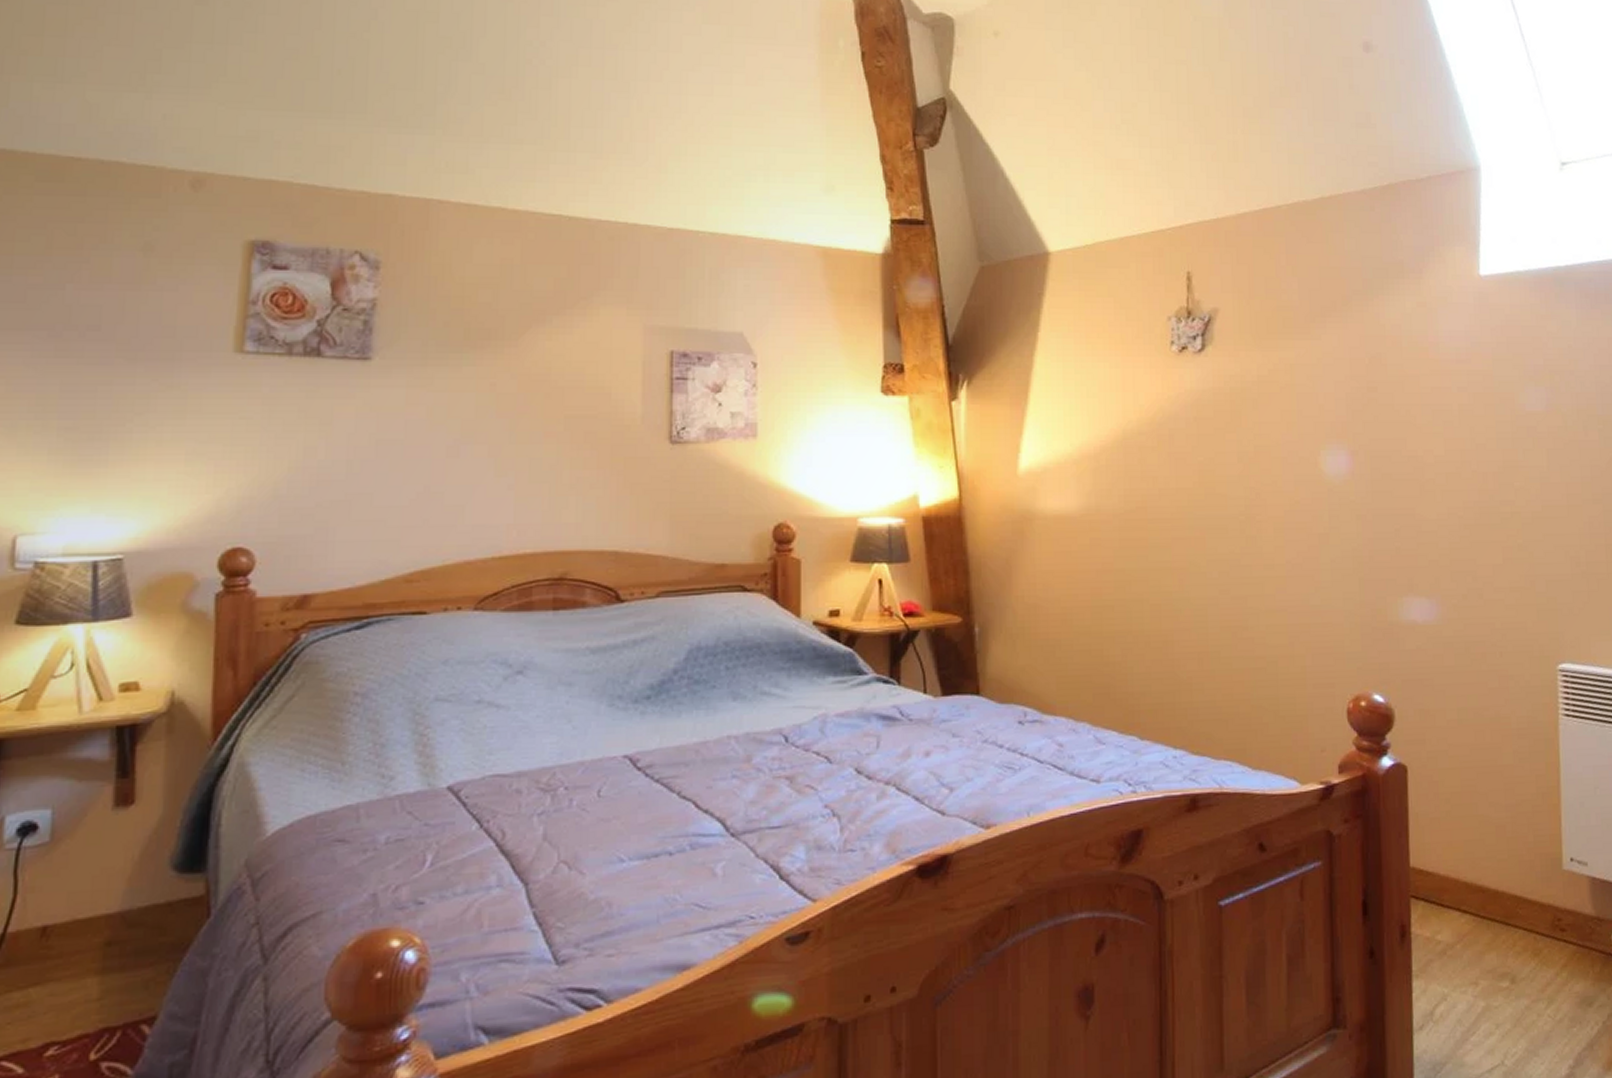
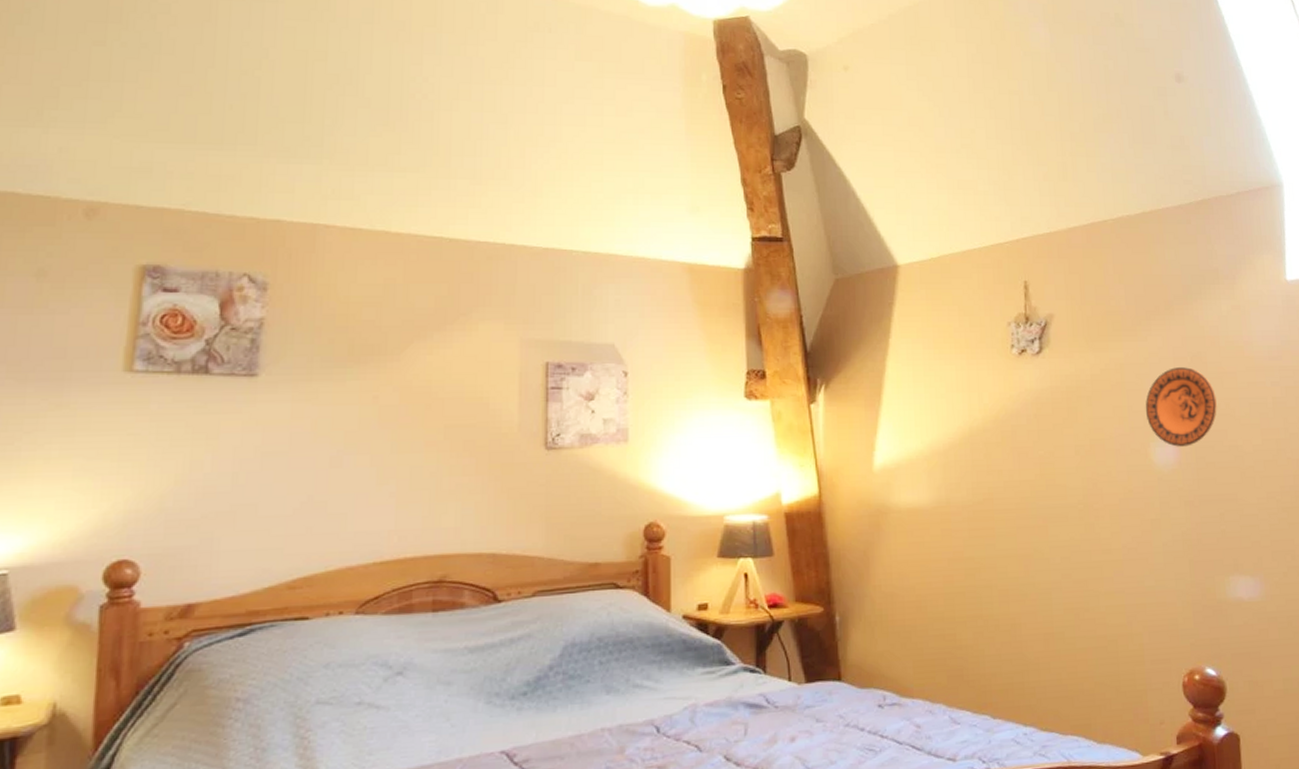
decorative plate: none [1316,369,1396,456] -> present [1145,367,1217,447]

